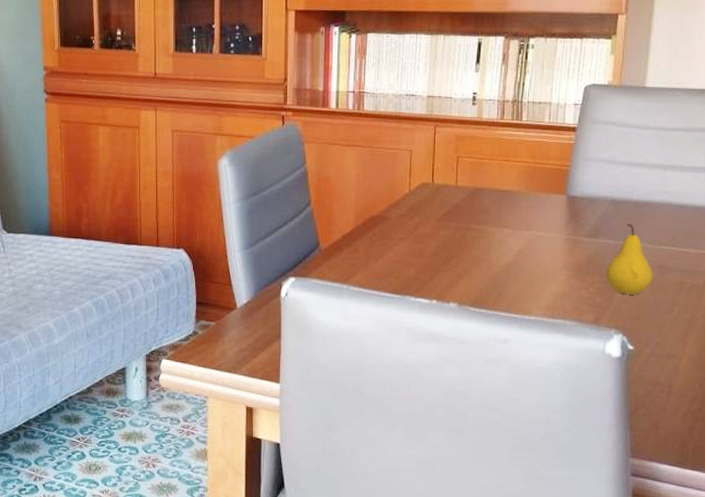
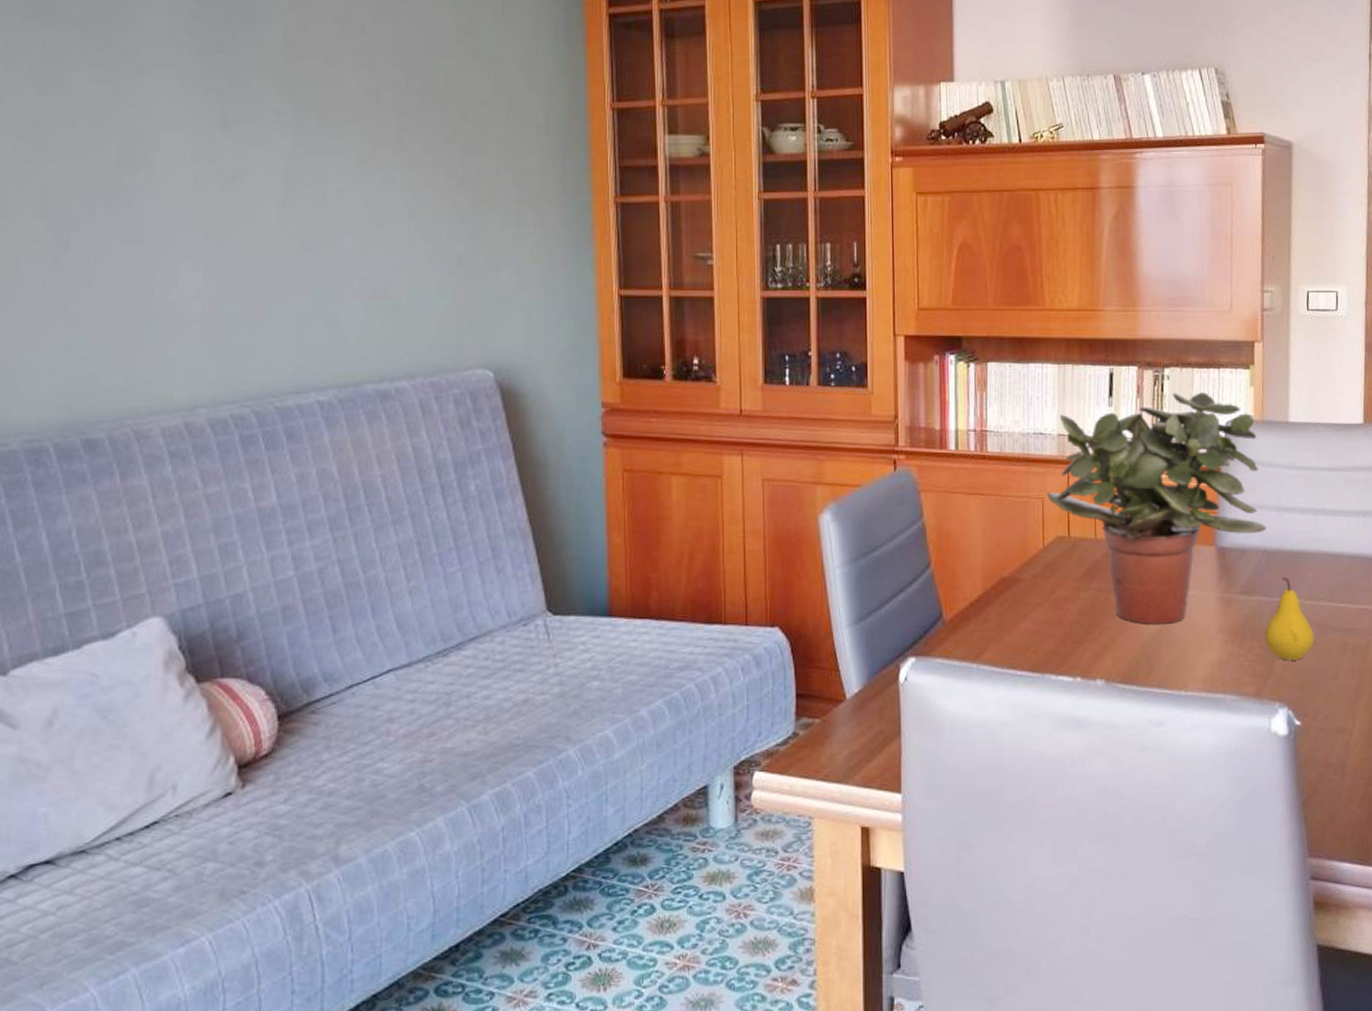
potted plant: none [414,60,616,259] -> present [1046,392,1267,624]

